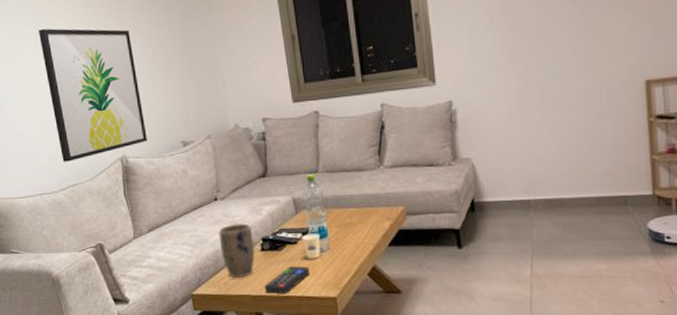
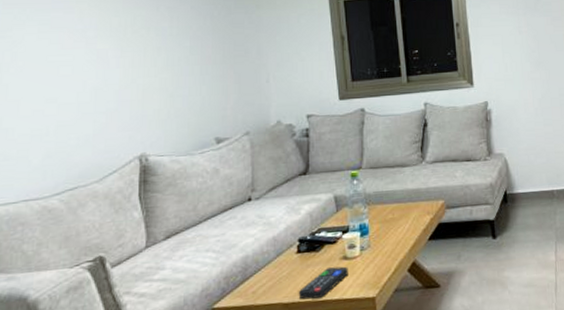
wall art: present [39,28,147,162] -> none [50,12,175,162]
plant pot: present [218,223,256,278] -> none [250,224,291,285]

